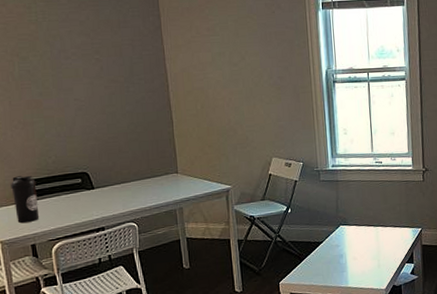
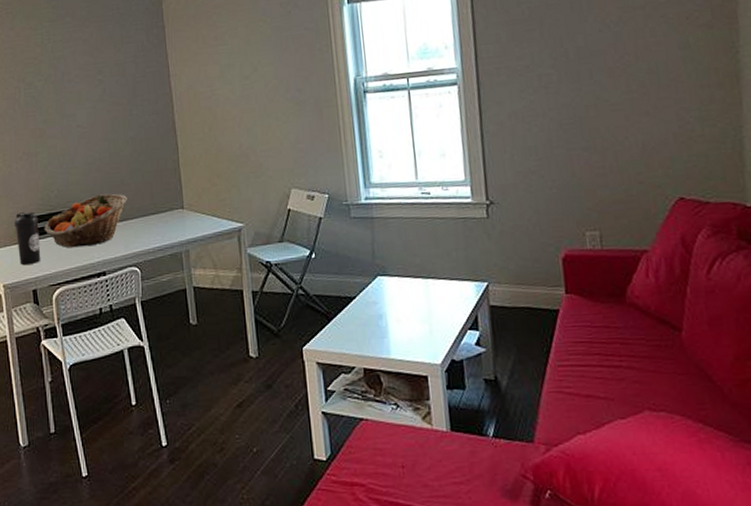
fruit basket: none [42,160,125,207] -> present [44,193,127,248]

